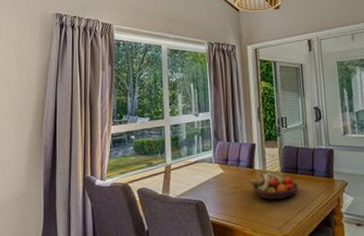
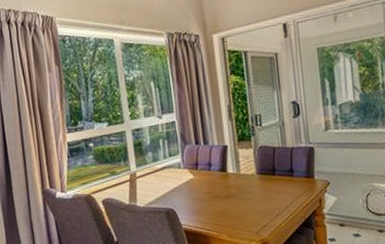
fruit bowl: present [248,172,299,200] -> none [221,175,277,204]

